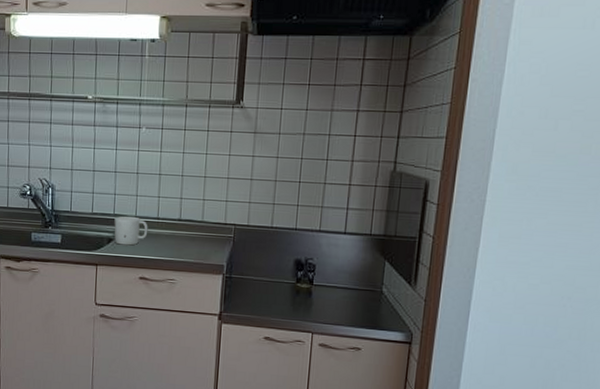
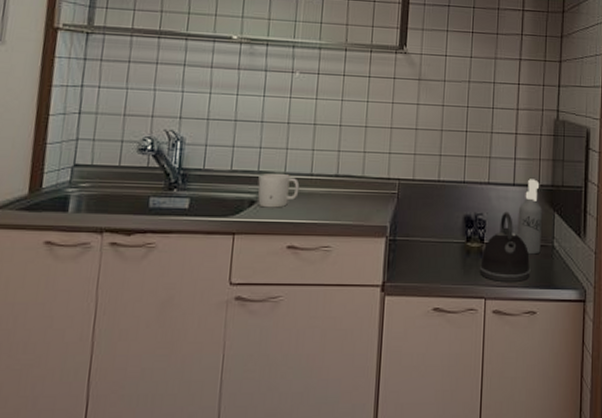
kettle: none [307,257,358,321] -> present [479,211,531,282]
spray bottle: none [346,228,374,298] -> present [517,179,543,255]

